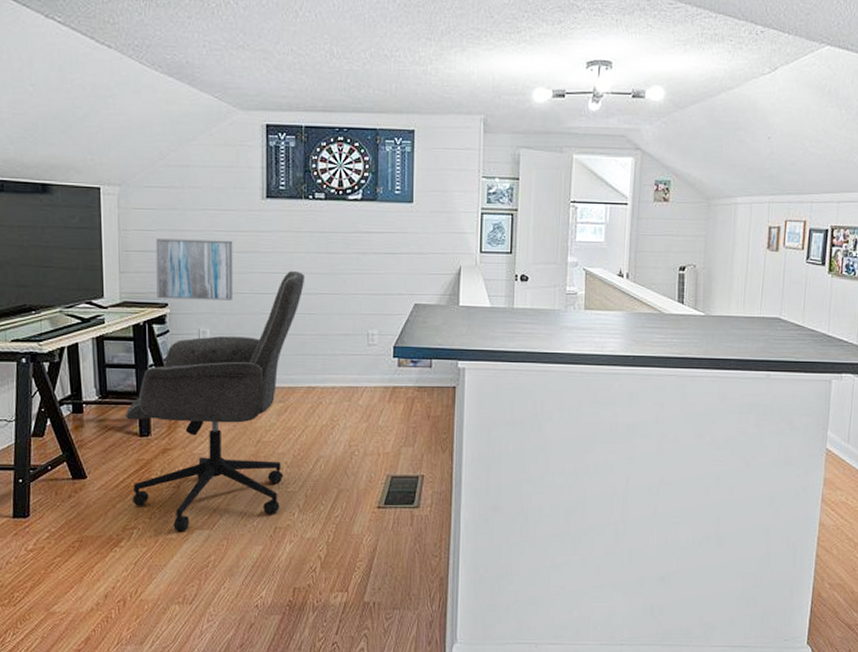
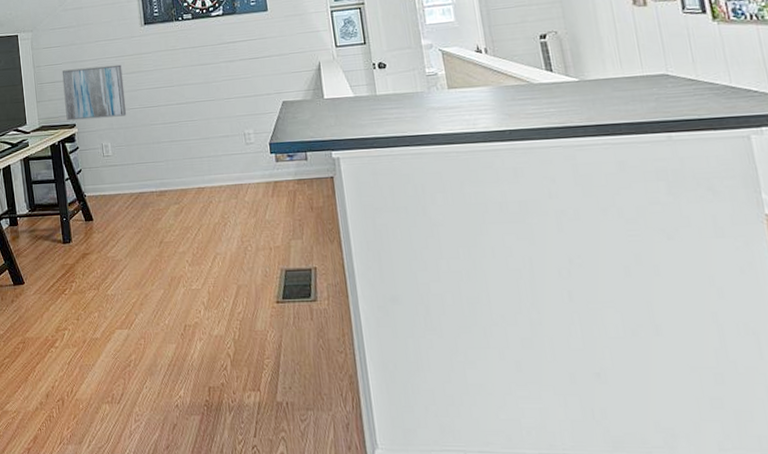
office chair: present [124,271,305,531] -> none [50,84,187,331]

